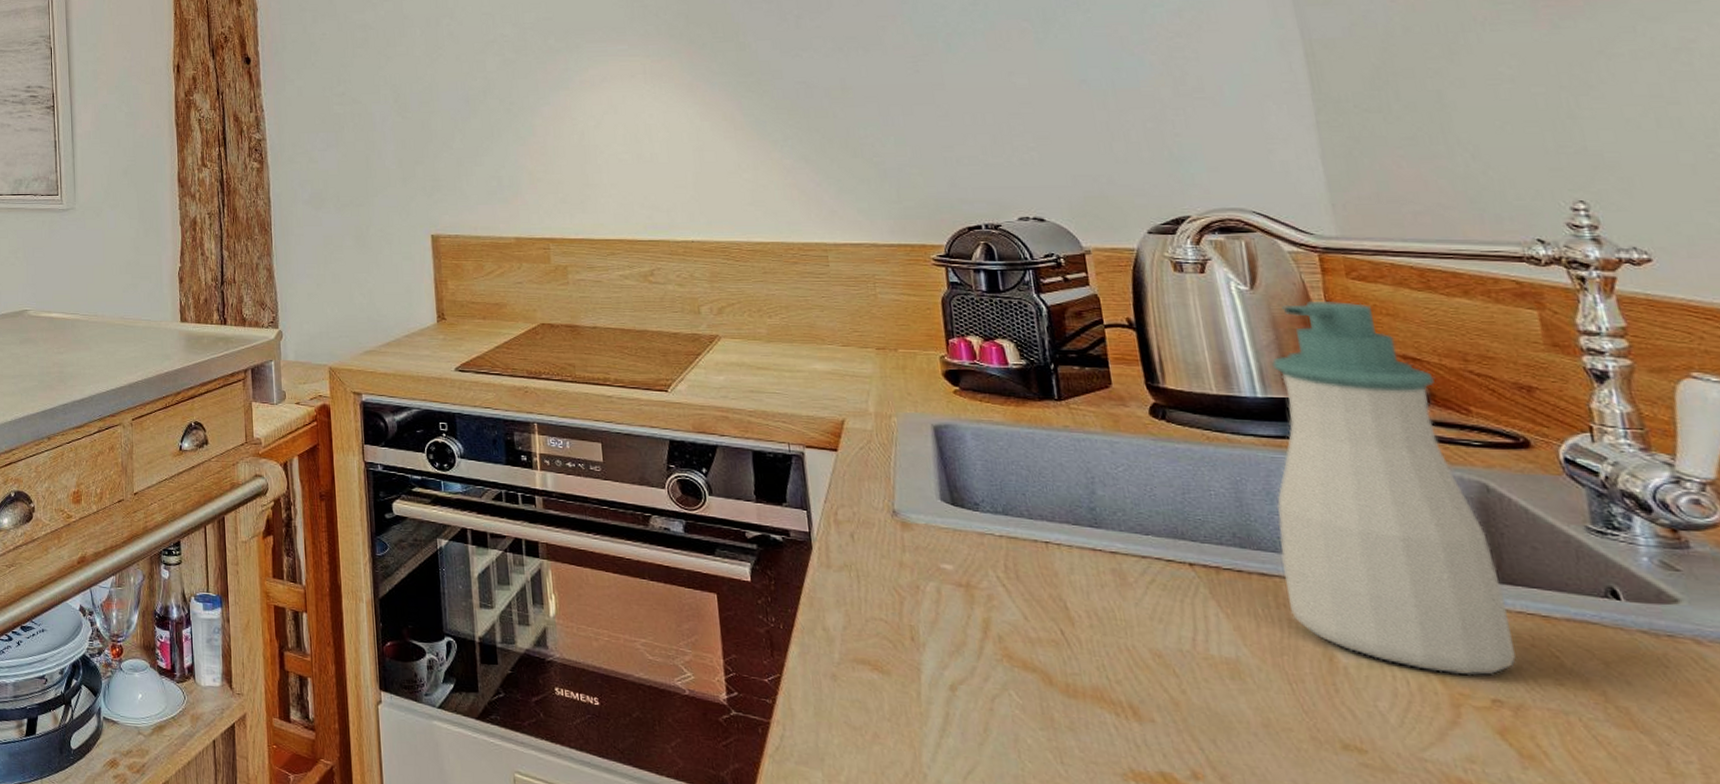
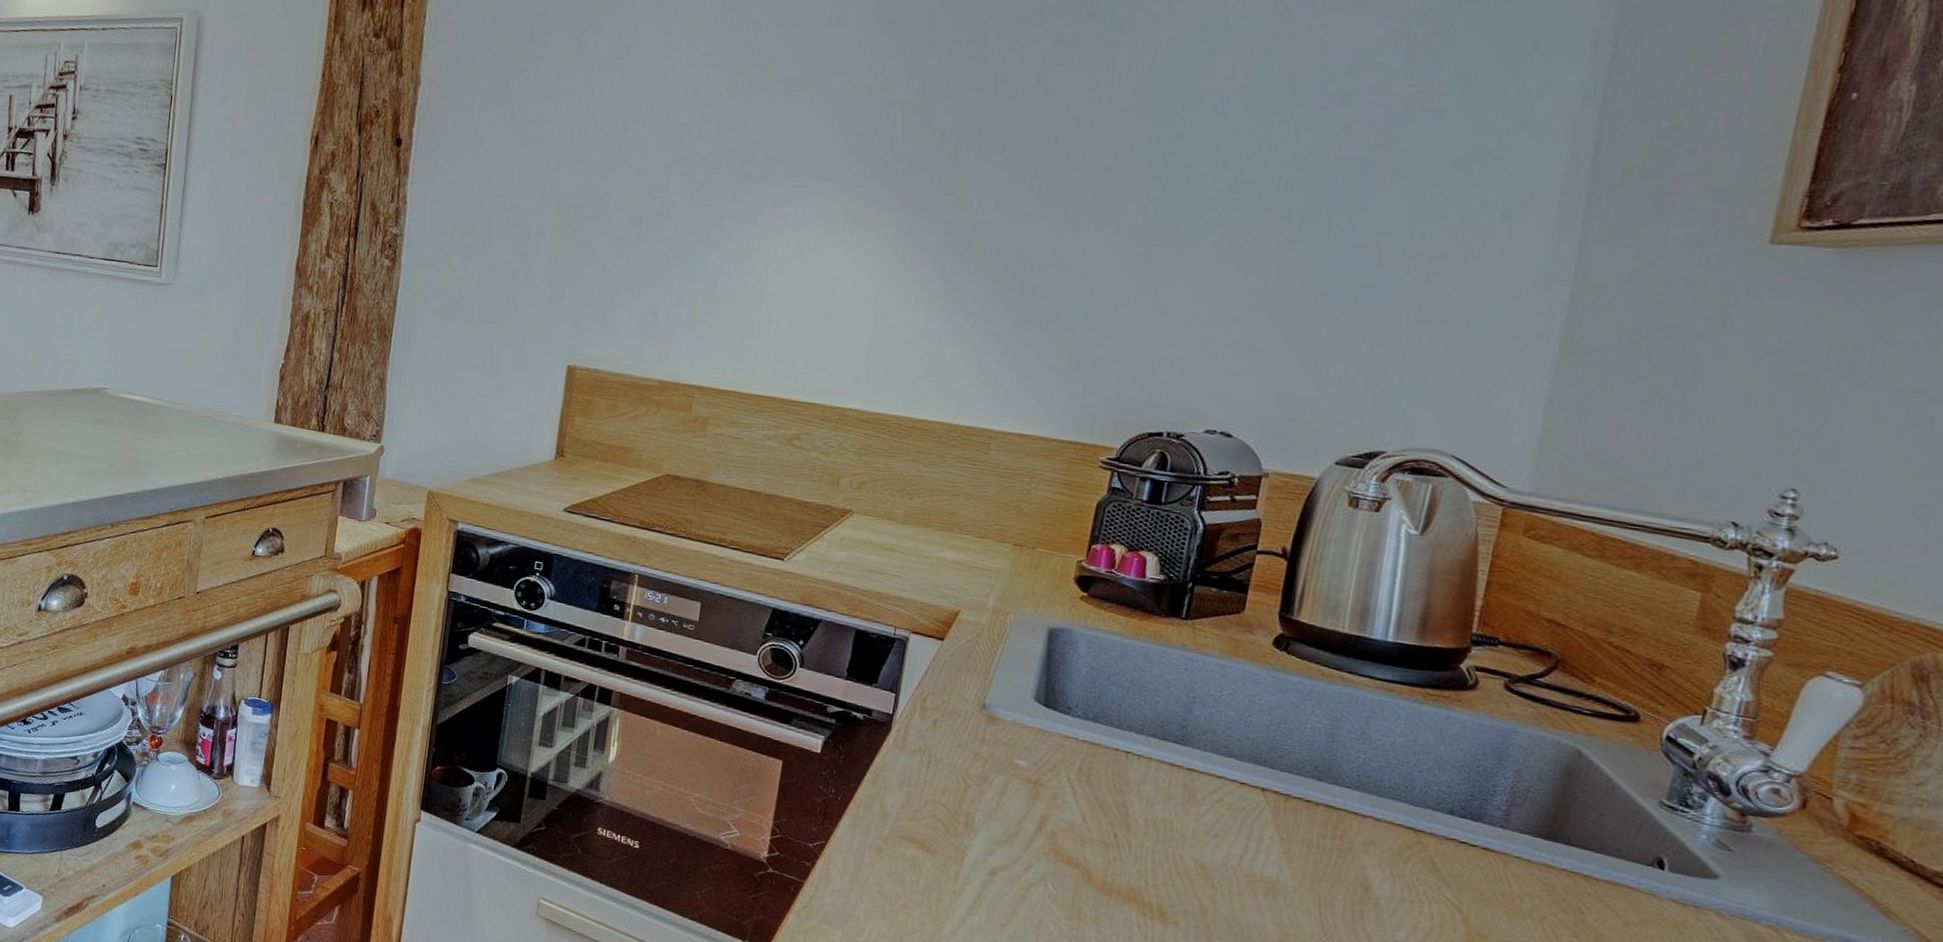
soap bottle: present [1272,300,1517,676] -> none [1343,553,1571,922]

